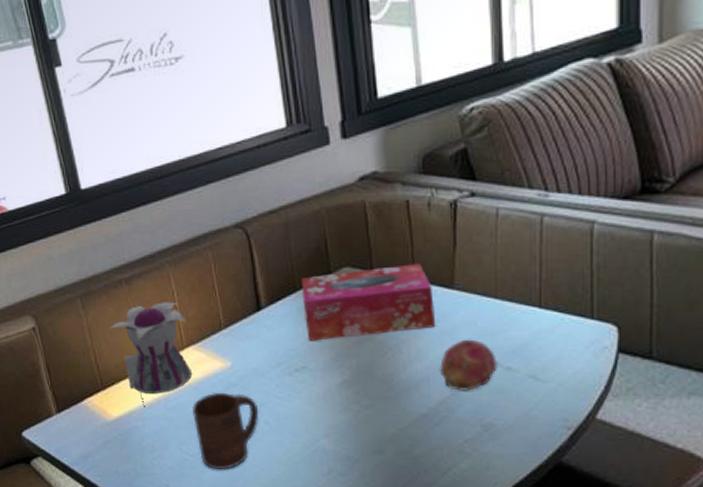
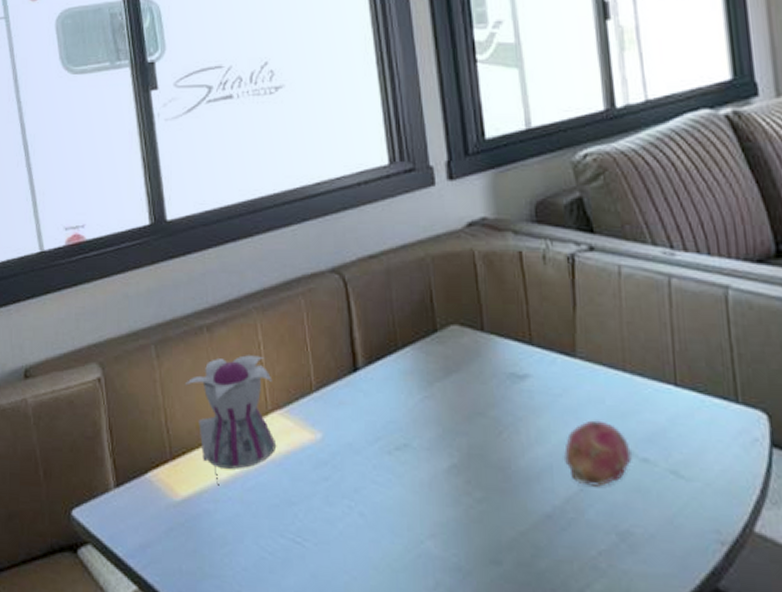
cup: present [192,393,259,469] -> none [273,472,353,575]
tissue box: present [302,264,436,341] -> none [404,325,558,413]

